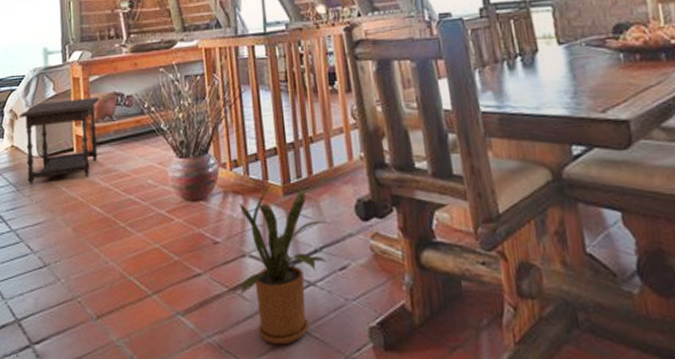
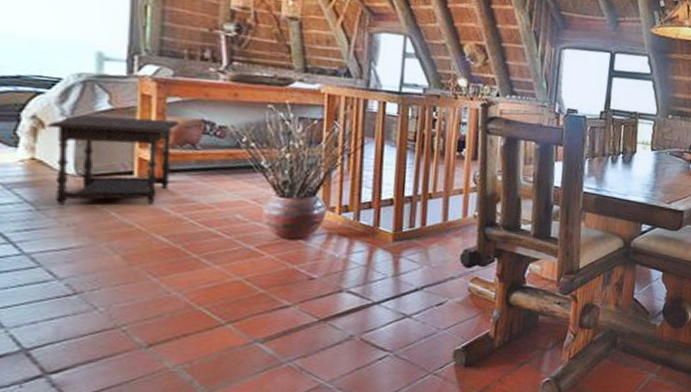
house plant: present [238,186,328,345] -> none [332,232,432,366]

